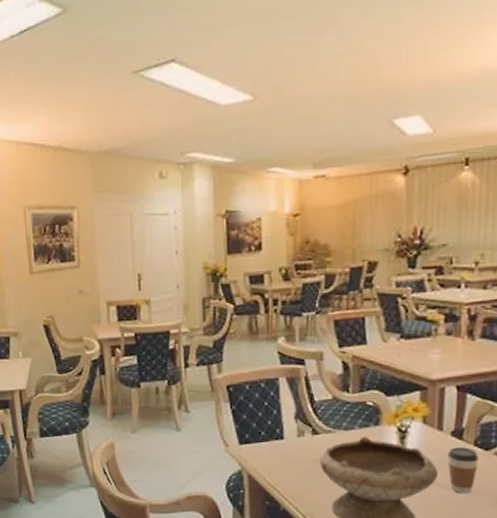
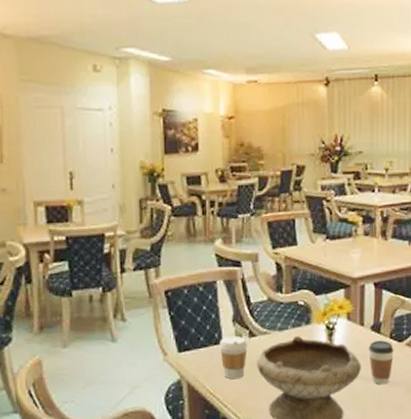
coffee cup: none [281,432,310,475] -> present [220,335,247,380]

